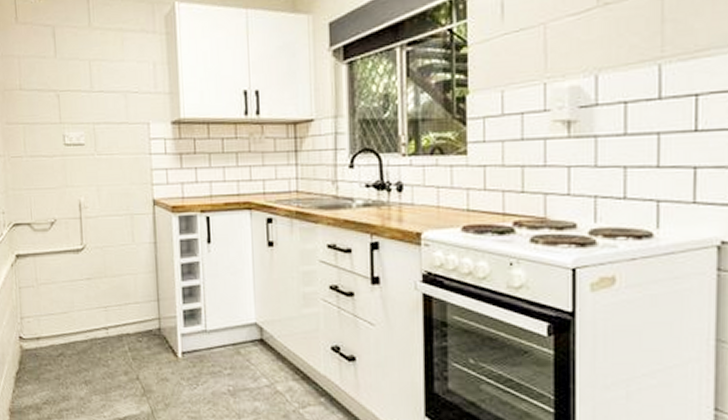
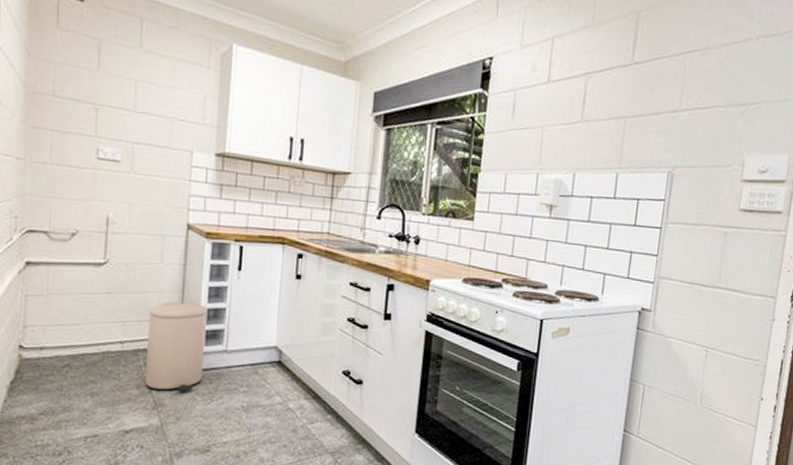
pedal bin: none [128,282,185,378] -> present [145,301,208,392]

